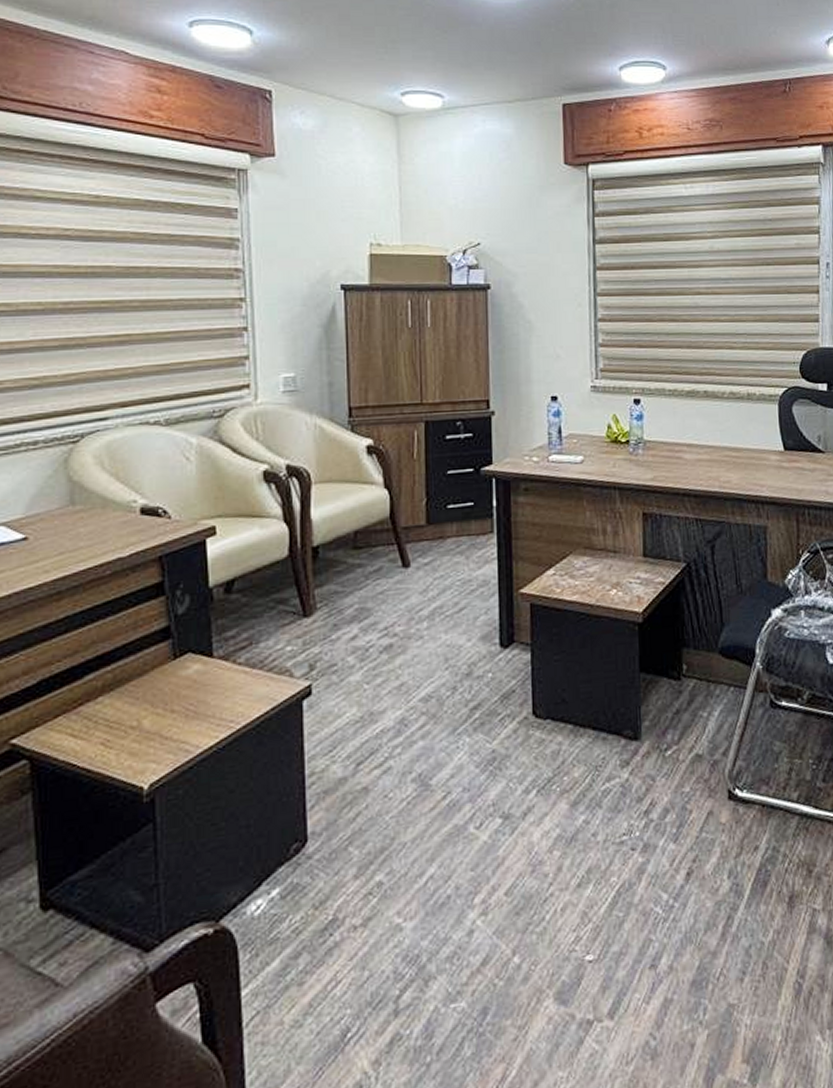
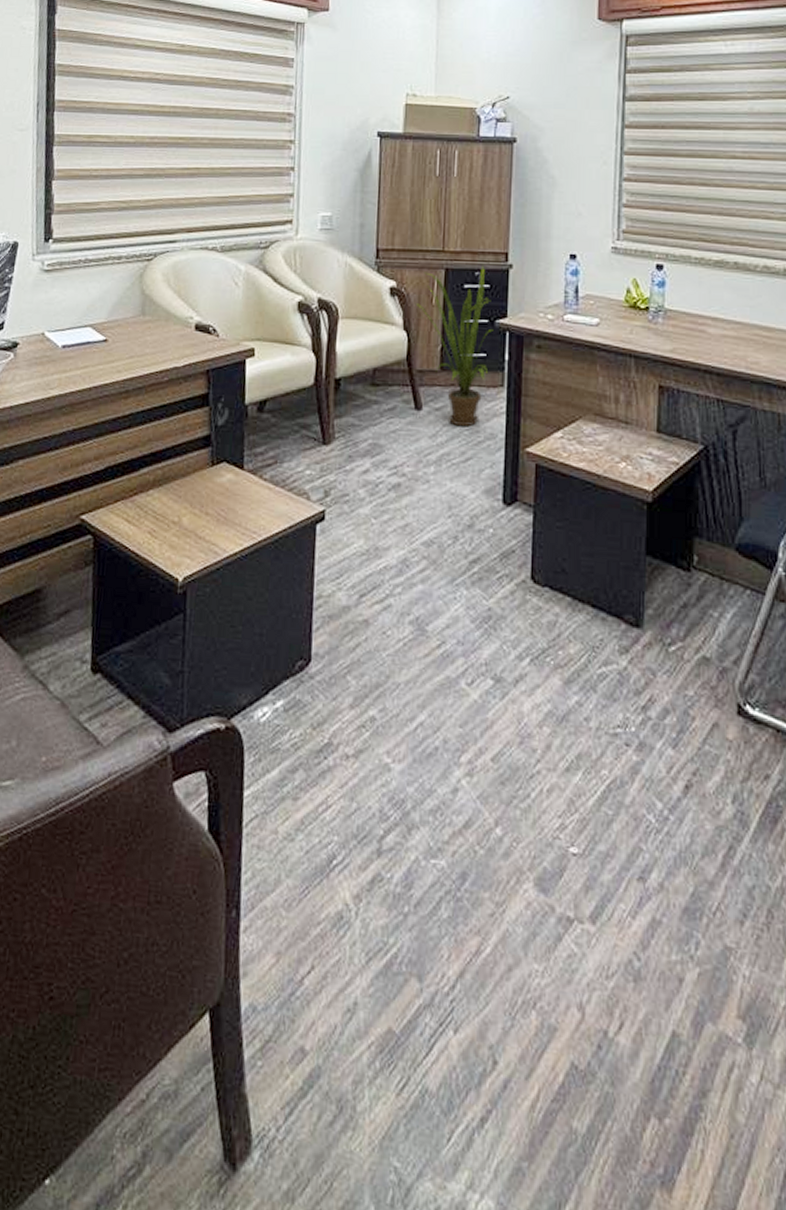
house plant: none [395,414,479,579] -> present [415,265,493,427]

